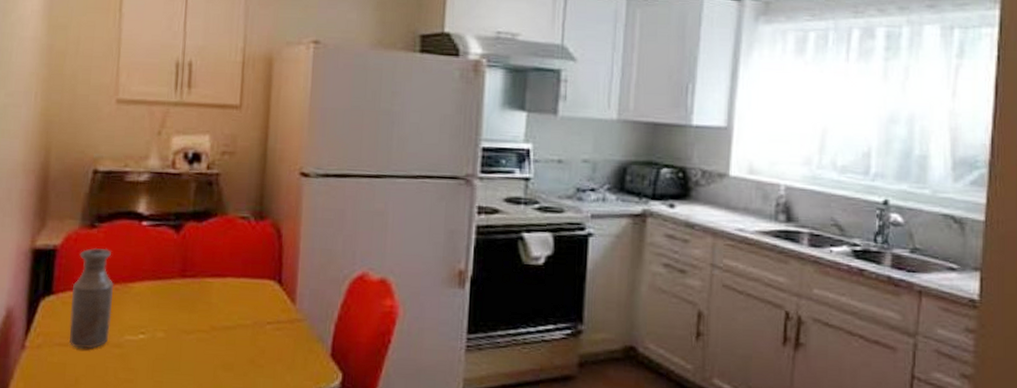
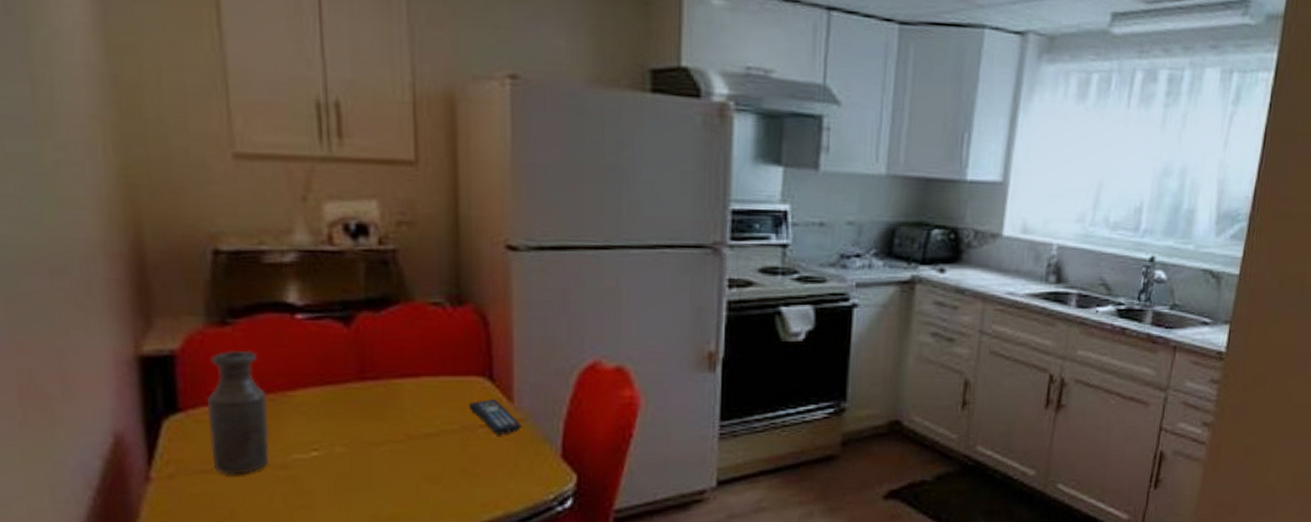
remote control: none [260,300,301,332] -> present [469,399,522,434]

